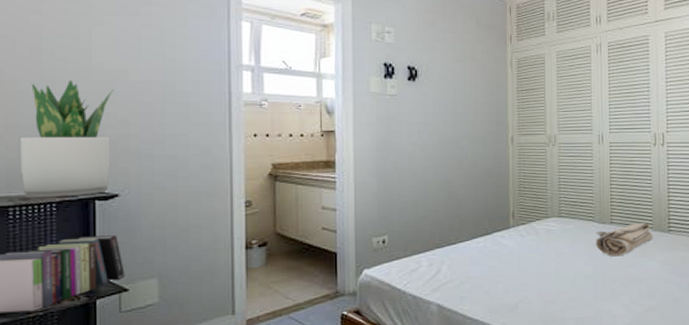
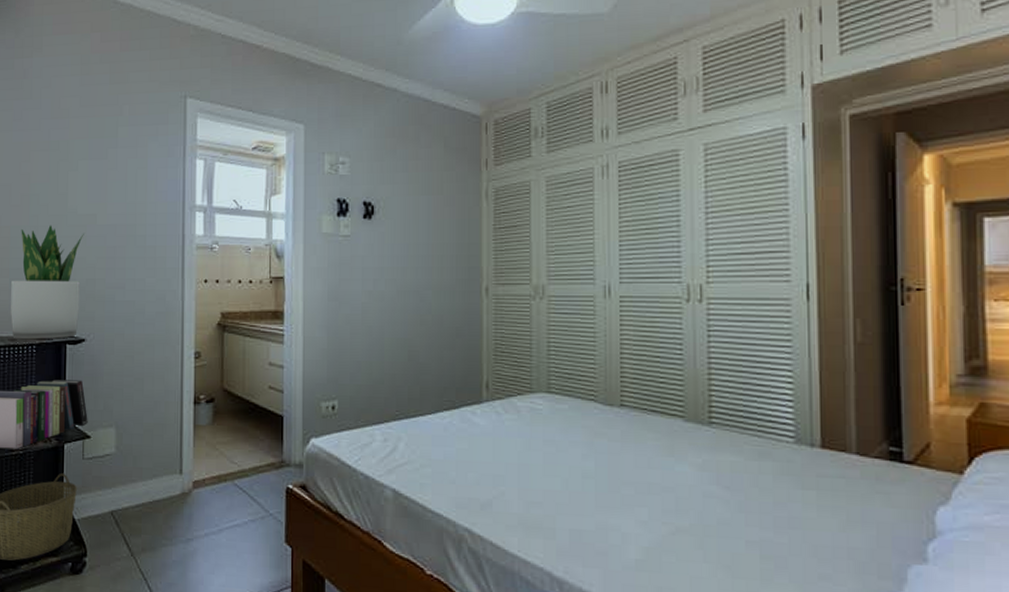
towel: present [596,223,653,257] -> none [599,409,684,453]

